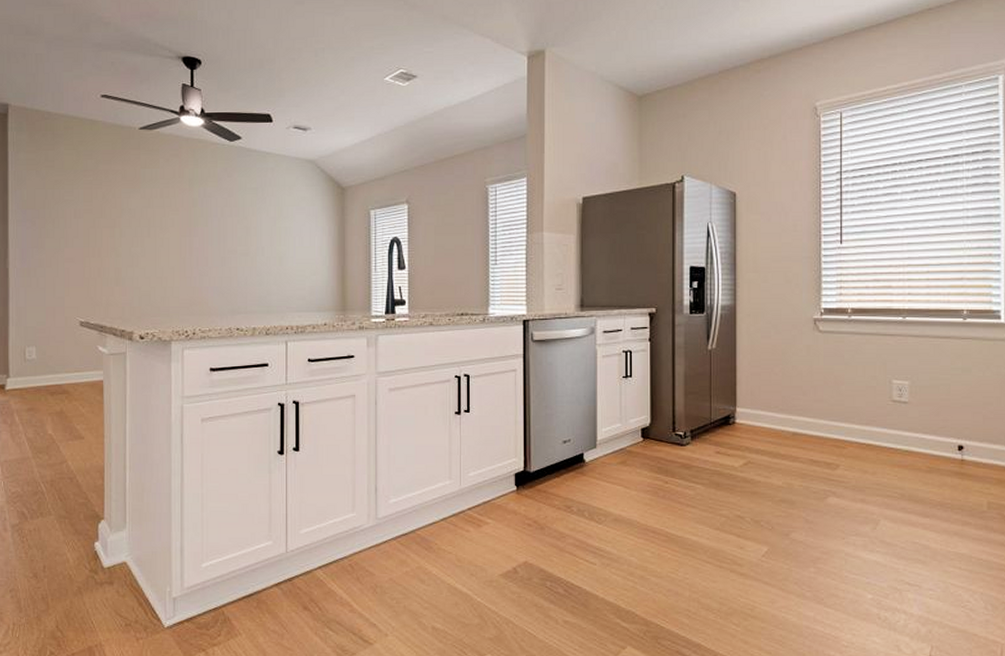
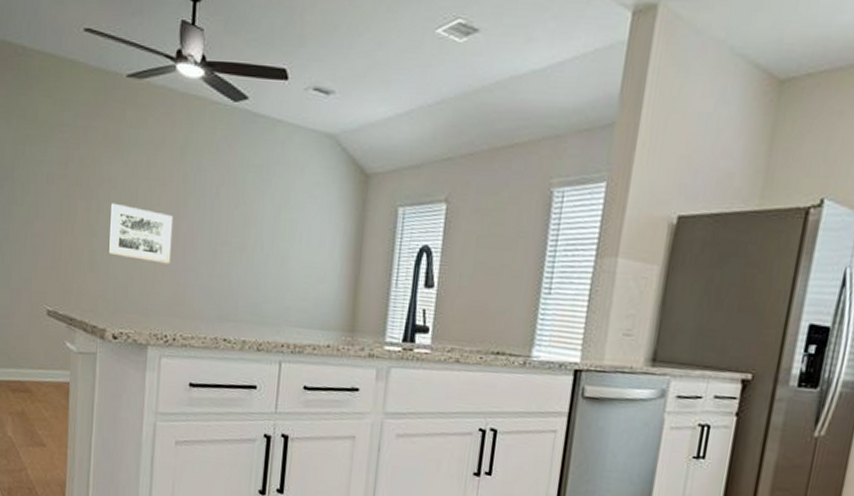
wall art: none [131,228,187,273] -> present [108,202,174,265]

